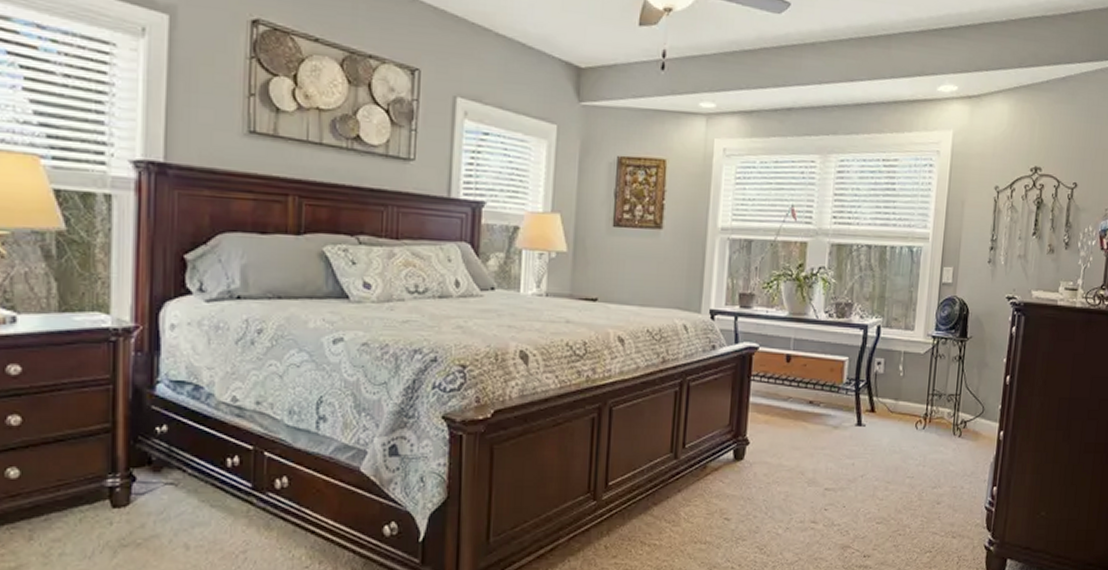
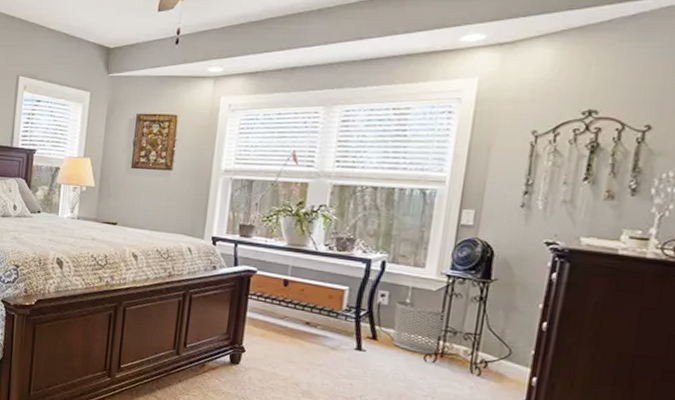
waste bin: none [888,368,933,421] -> present [392,301,447,355]

